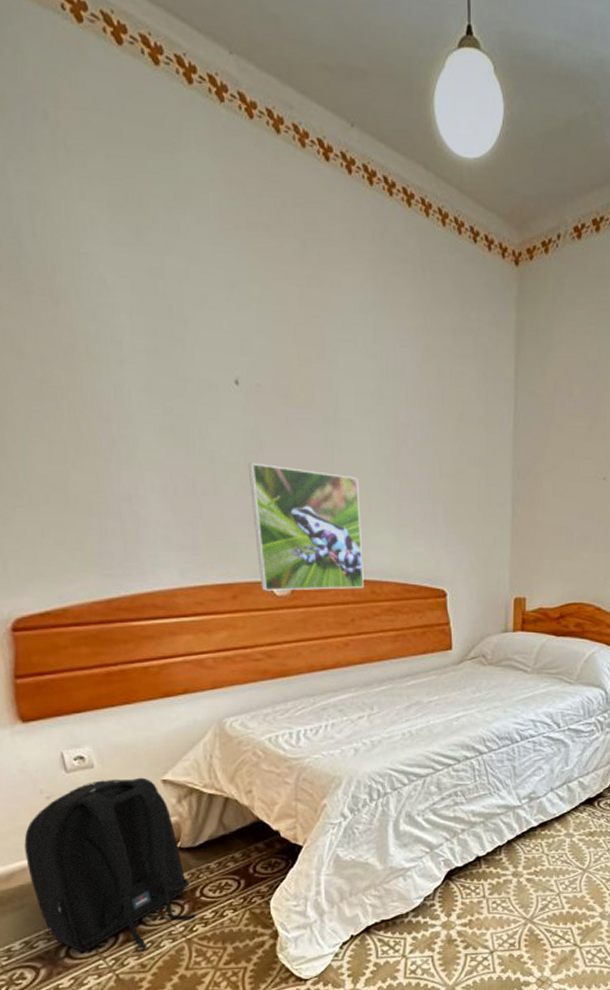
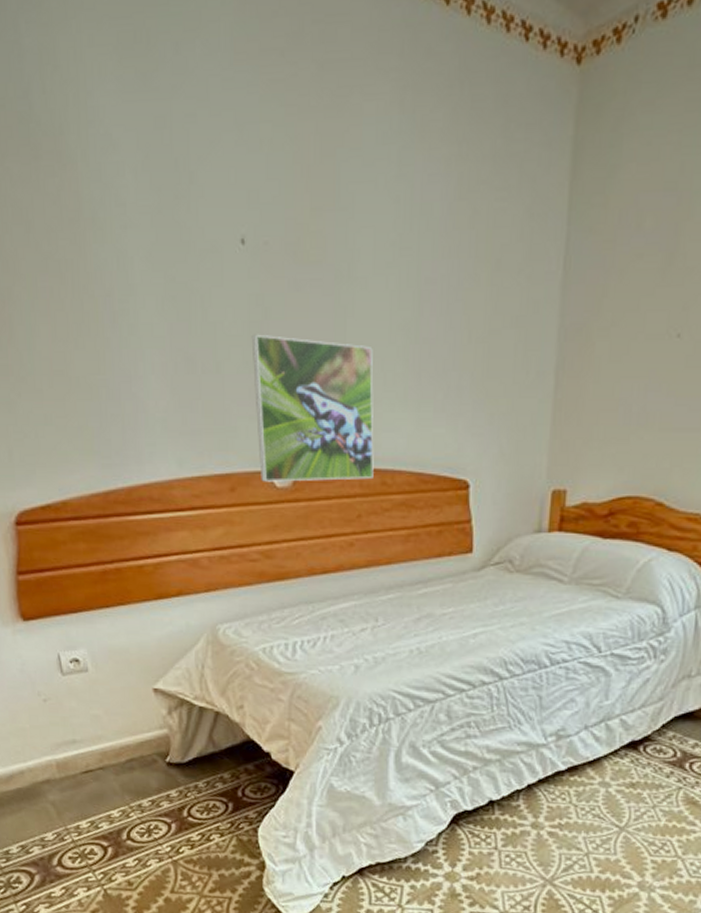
backpack: present [24,777,197,952] -> none [23,684,184,868]

